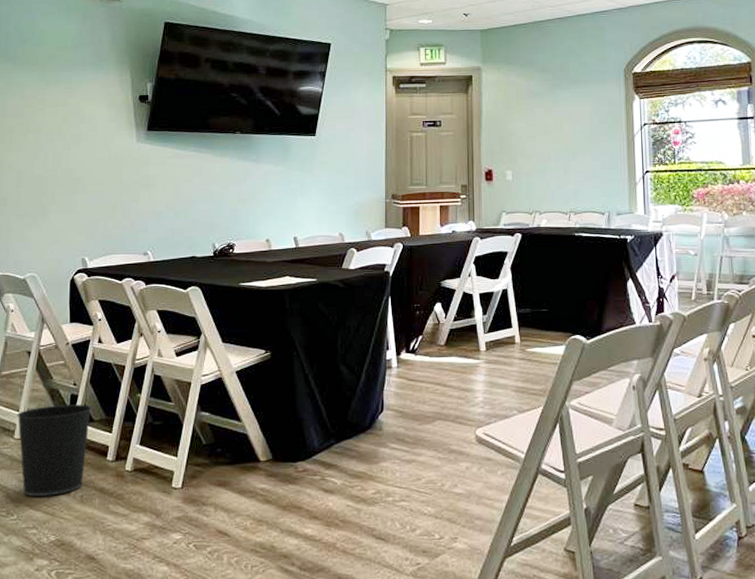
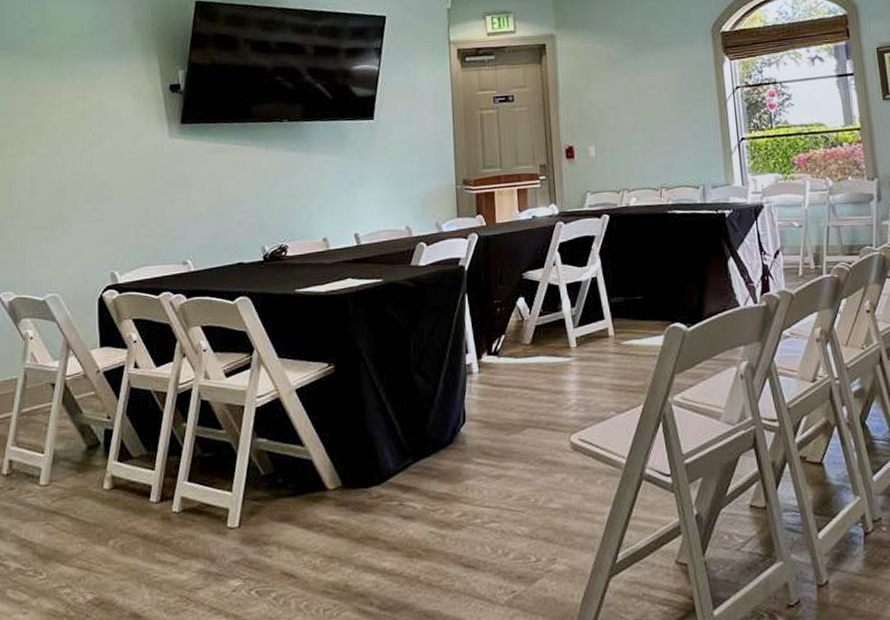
wastebasket: present [17,404,92,496] -> none [42,439,130,551]

